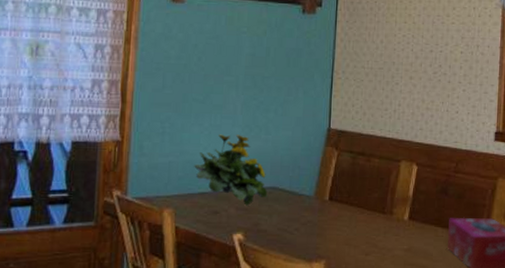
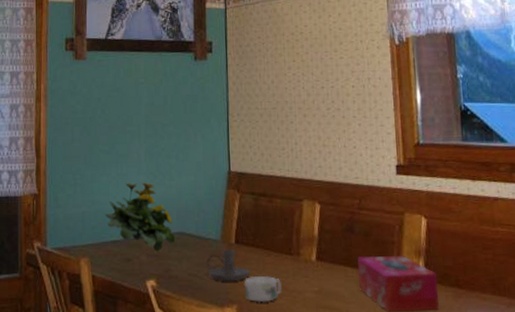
candle holder: none [297,206,342,237] -> present [206,249,250,281]
mug: none [334,232,372,259] -> present [244,275,282,303]

